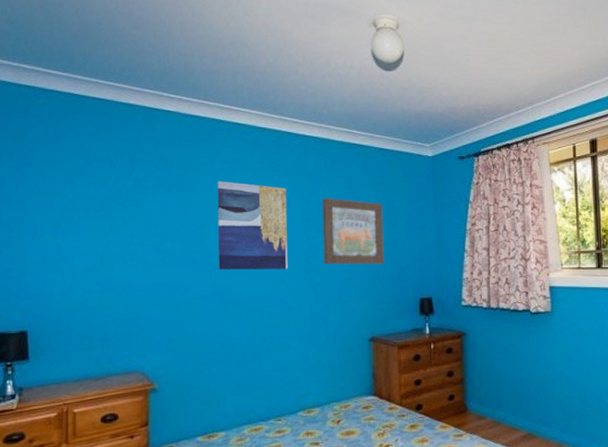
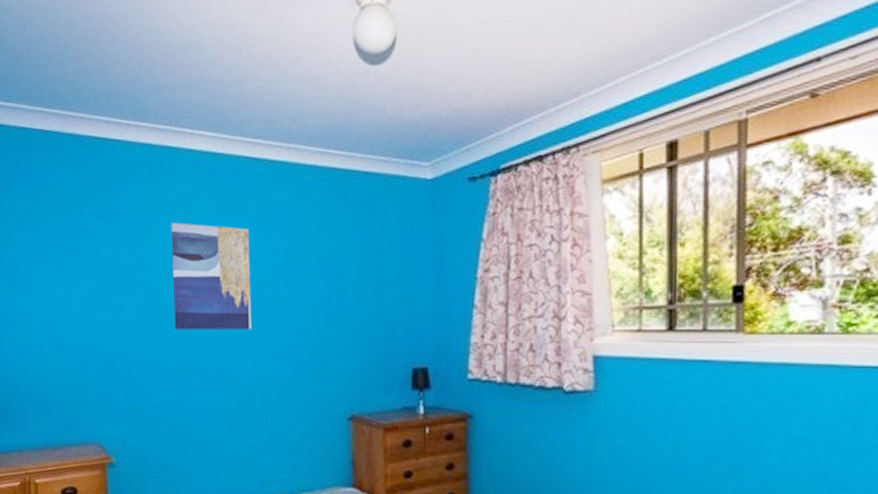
wall art: present [322,197,384,265] -> none [291,239,368,325]

